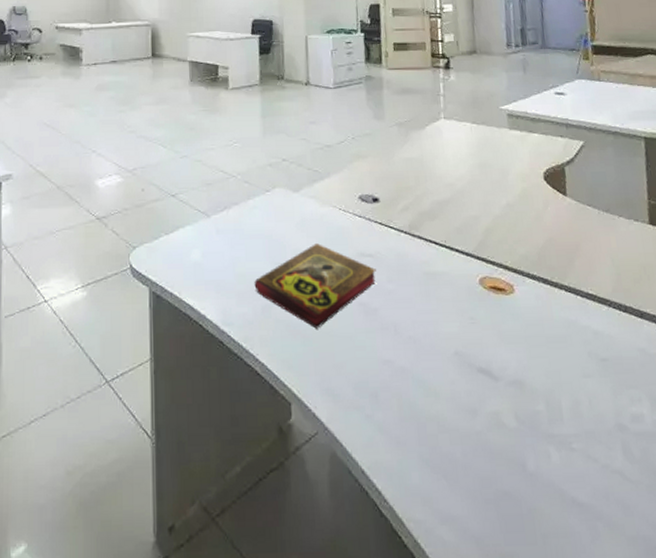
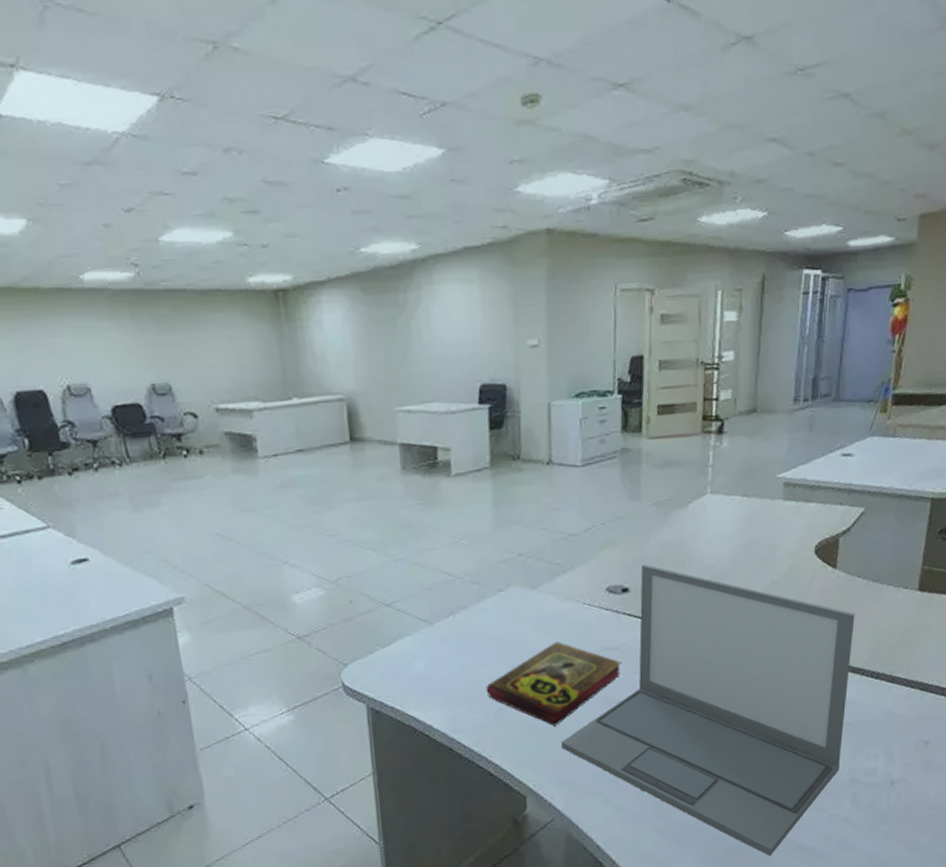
laptop: none [322,178,604,510] -> present [560,564,855,857]

